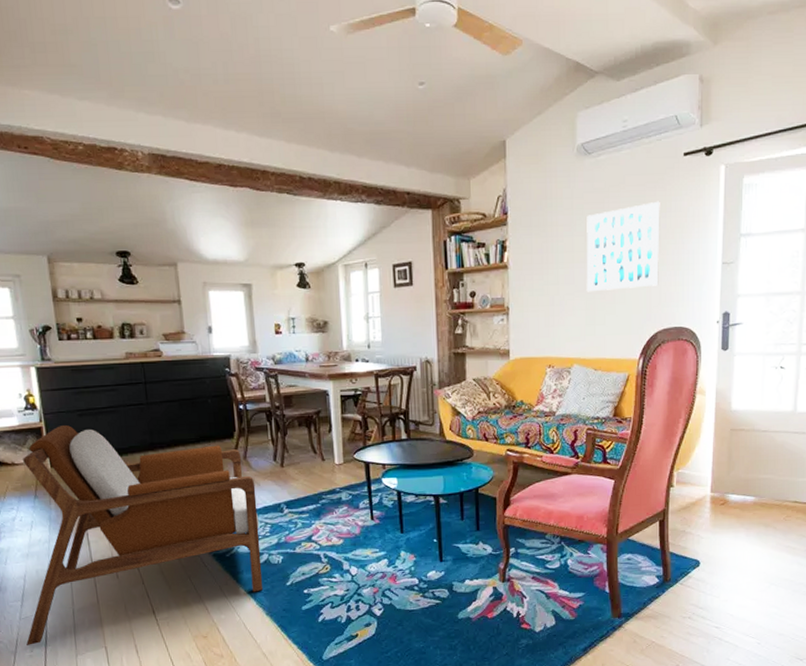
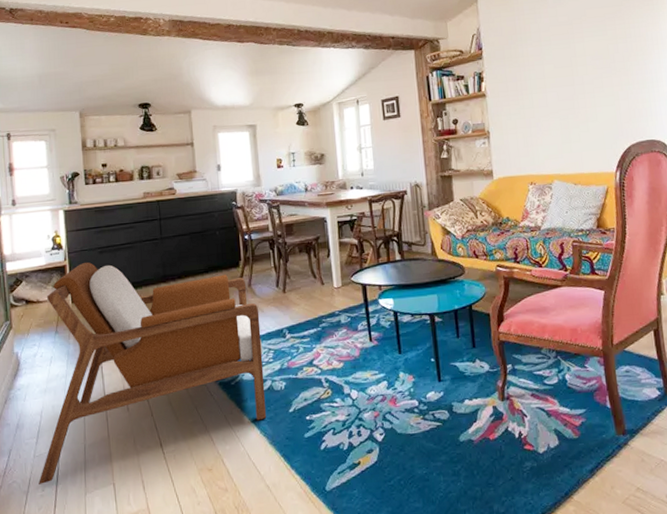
wall art: present [586,201,660,292] -> none [554,29,627,113]

